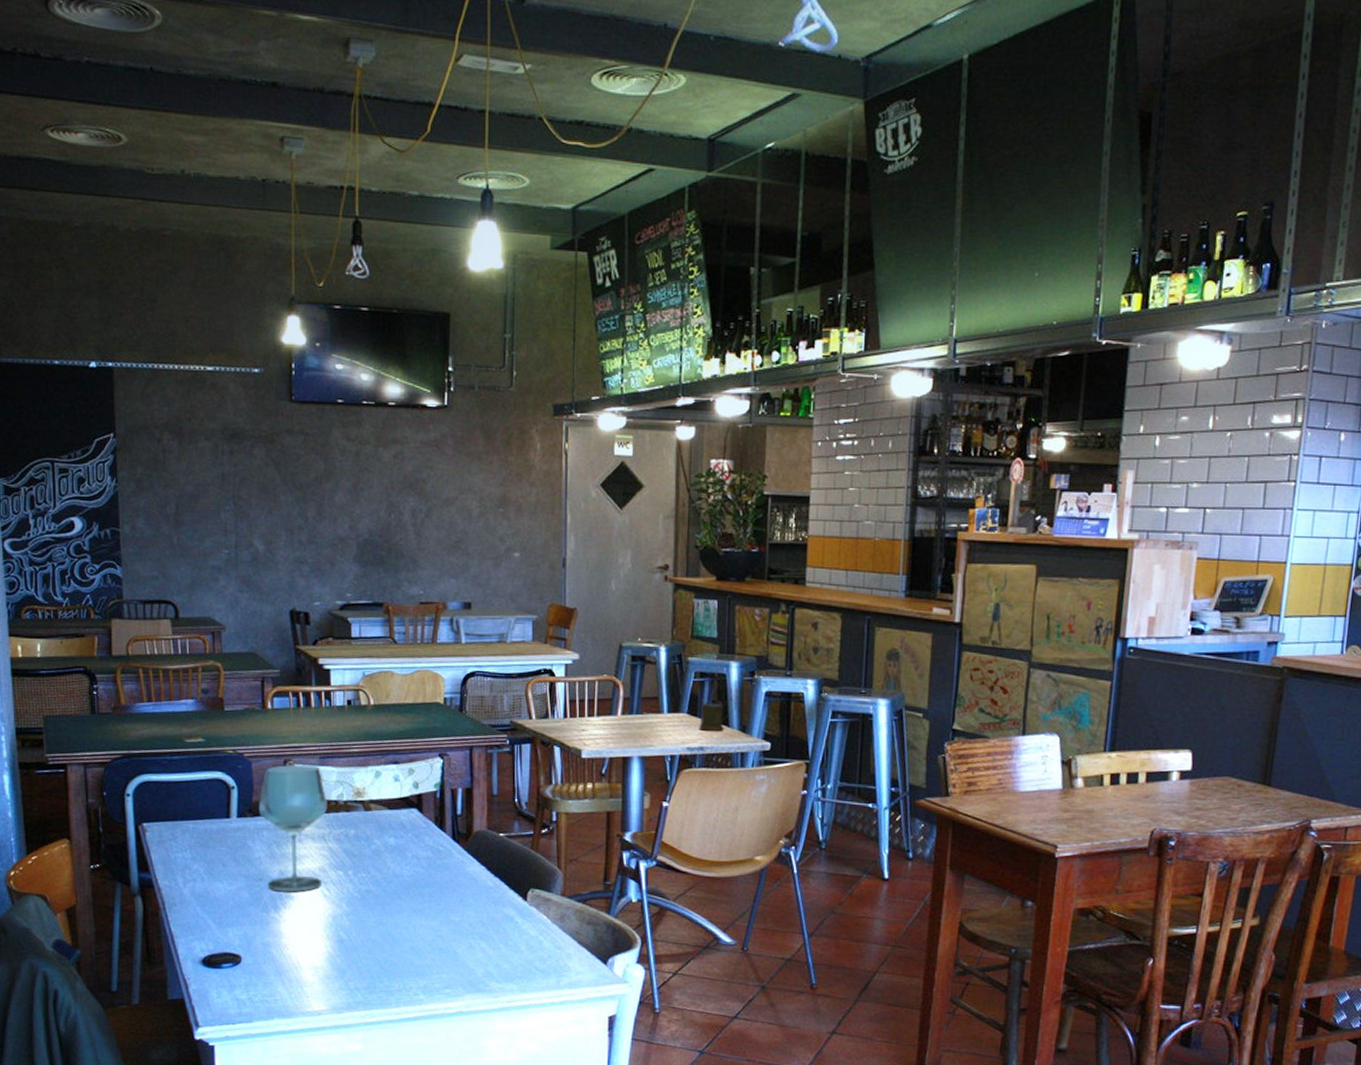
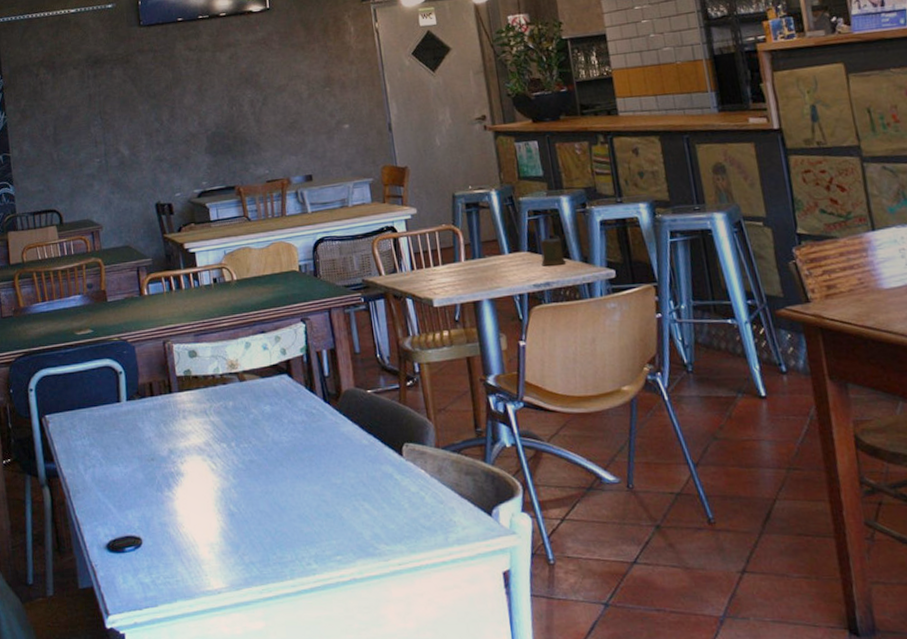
wine glass: present [258,764,327,892] -> none [144,343,208,470]

